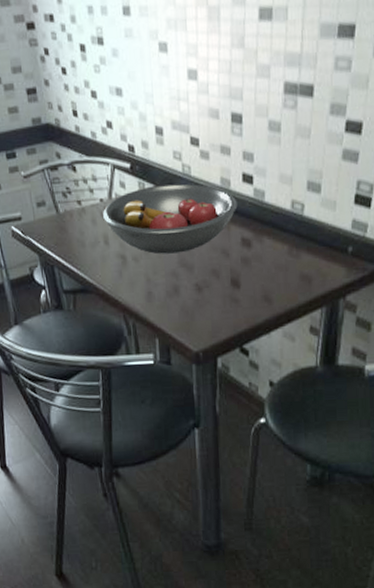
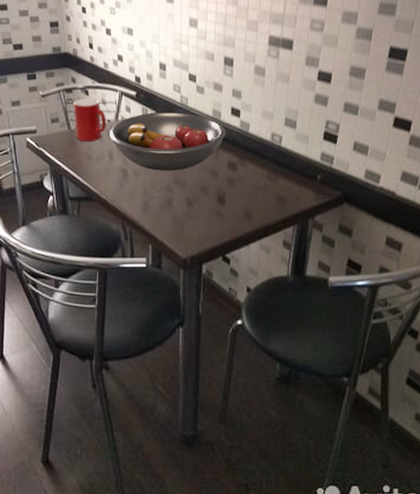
cup: none [59,175,99,227] -> present [73,99,106,142]

